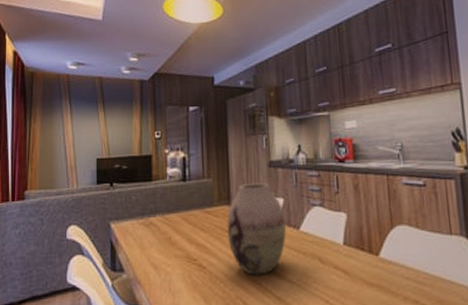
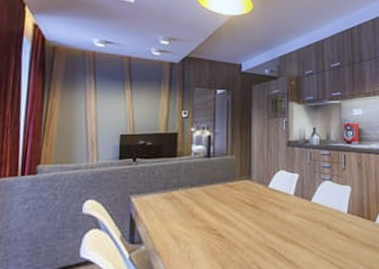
vase: present [227,183,287,275] -> none [247,160,300,243]

